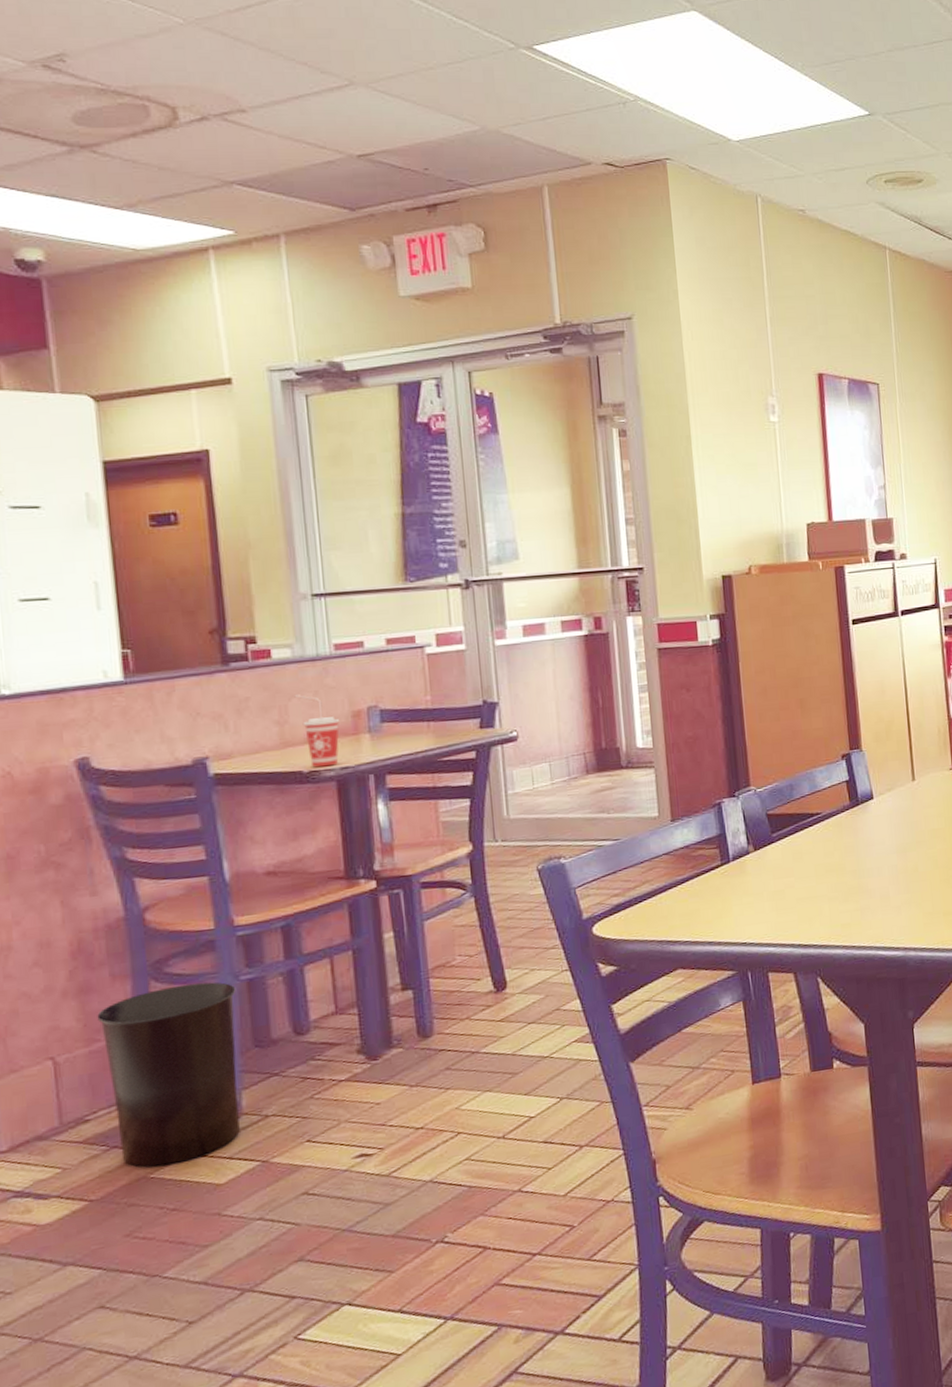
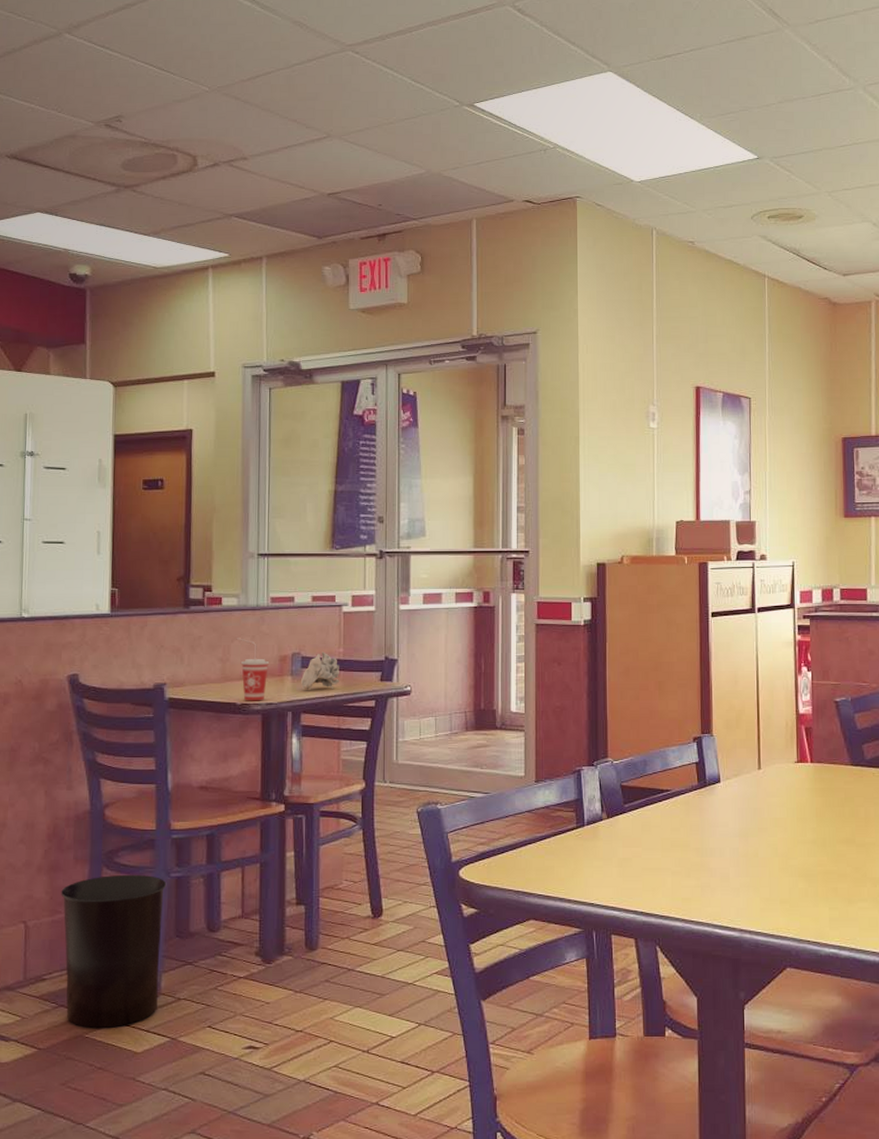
crumpled paper: none [381,701,430,749] -> present [300,652,339,691]

